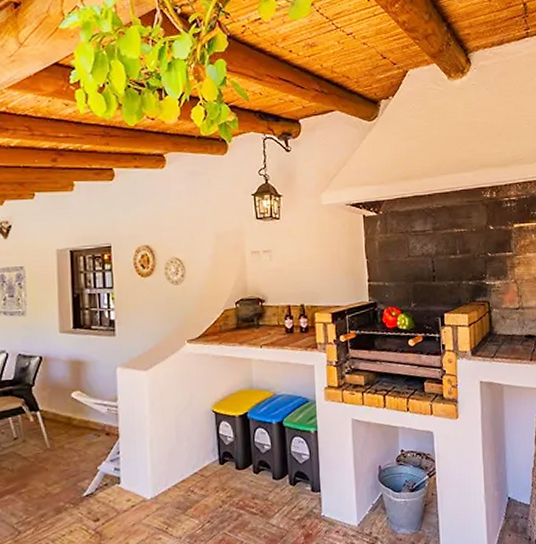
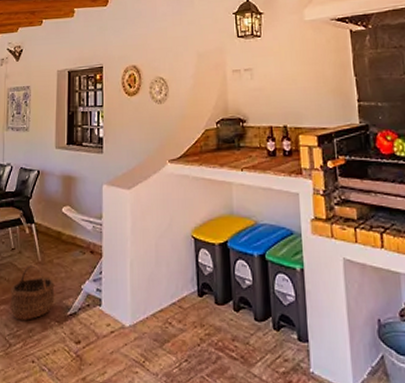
wicker basket: none [15,451,68,508] -> present [10,264,55,321]

